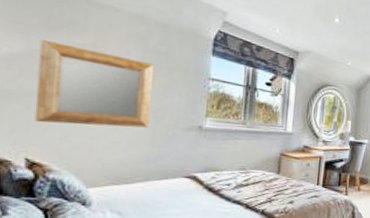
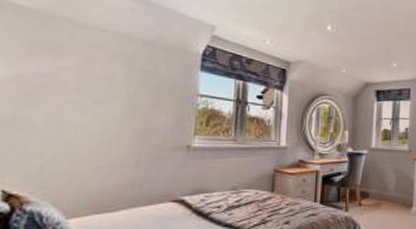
mirror: present [34,39,155,128] -> none [13,64,141,152]

